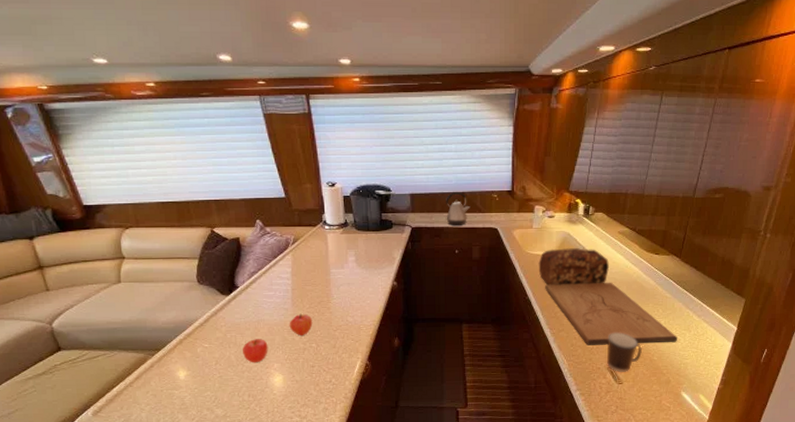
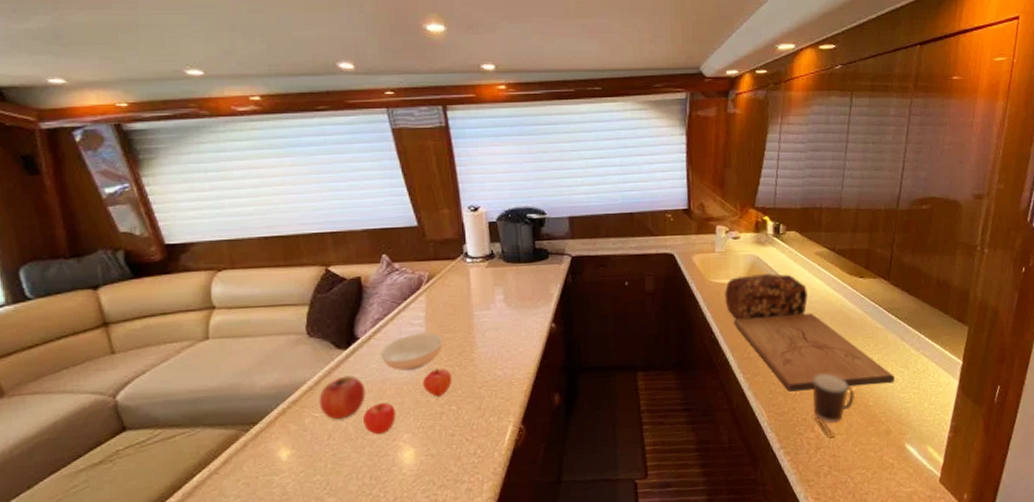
fruit: none [208,316,244,349] -> present [319,375,366,419]
bowl: none [255,285,306,314] -> present [380,333,443,371]
kettle: present [445,192,471,226] -> none [611,213,641,253]

